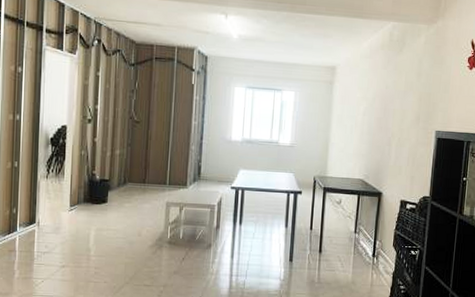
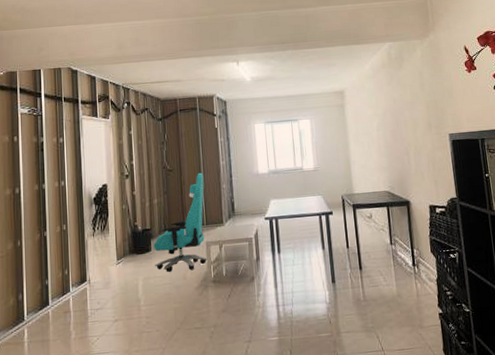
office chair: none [109,129,173,228] -> present [153,172,207,272]

